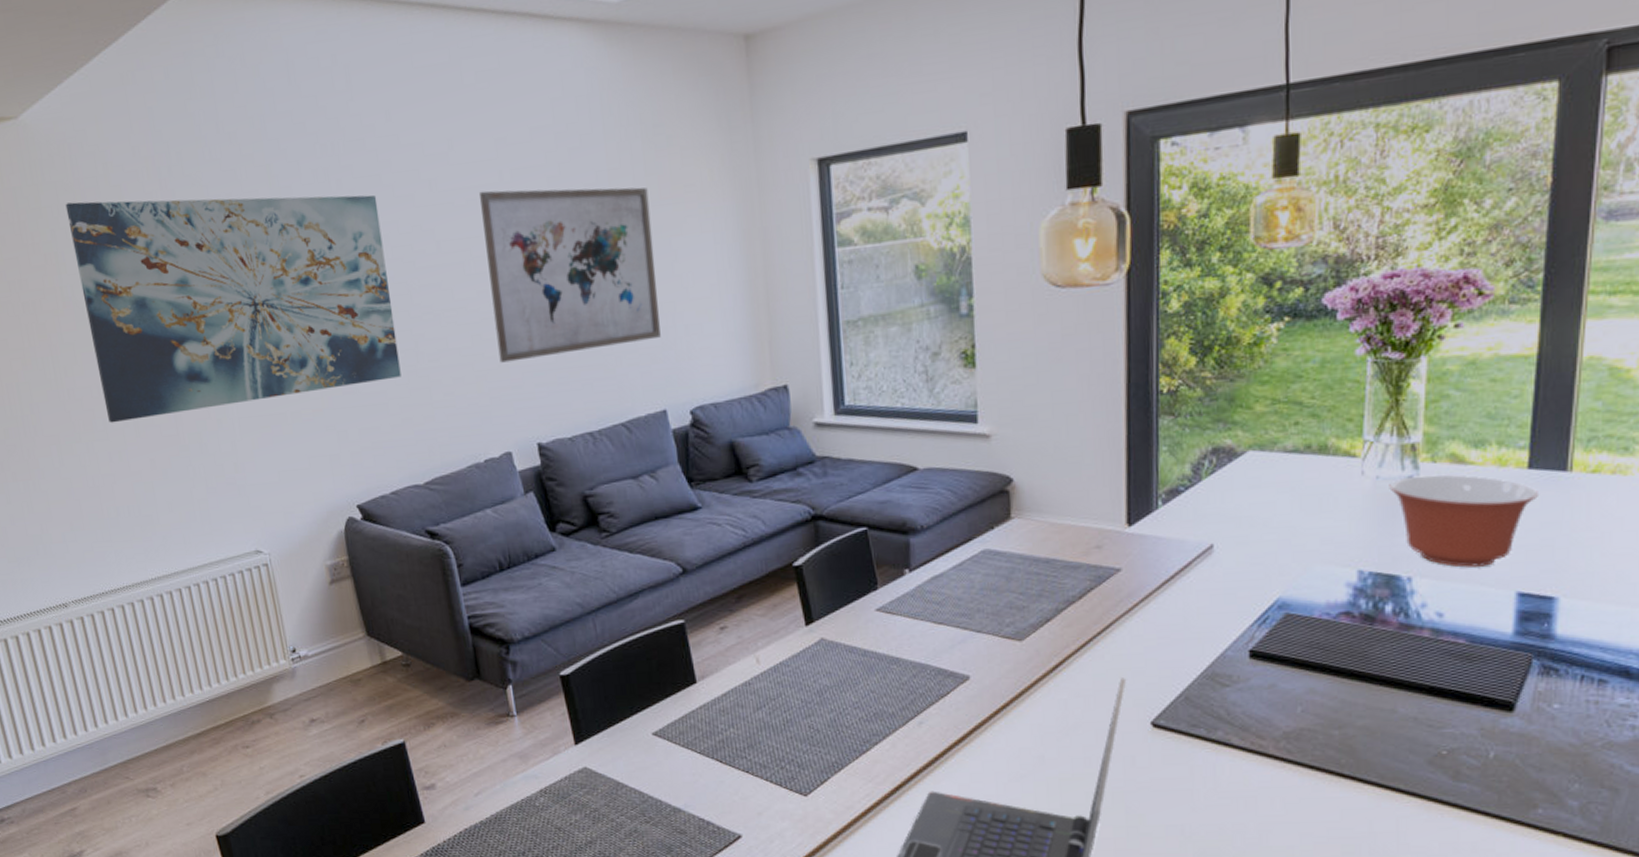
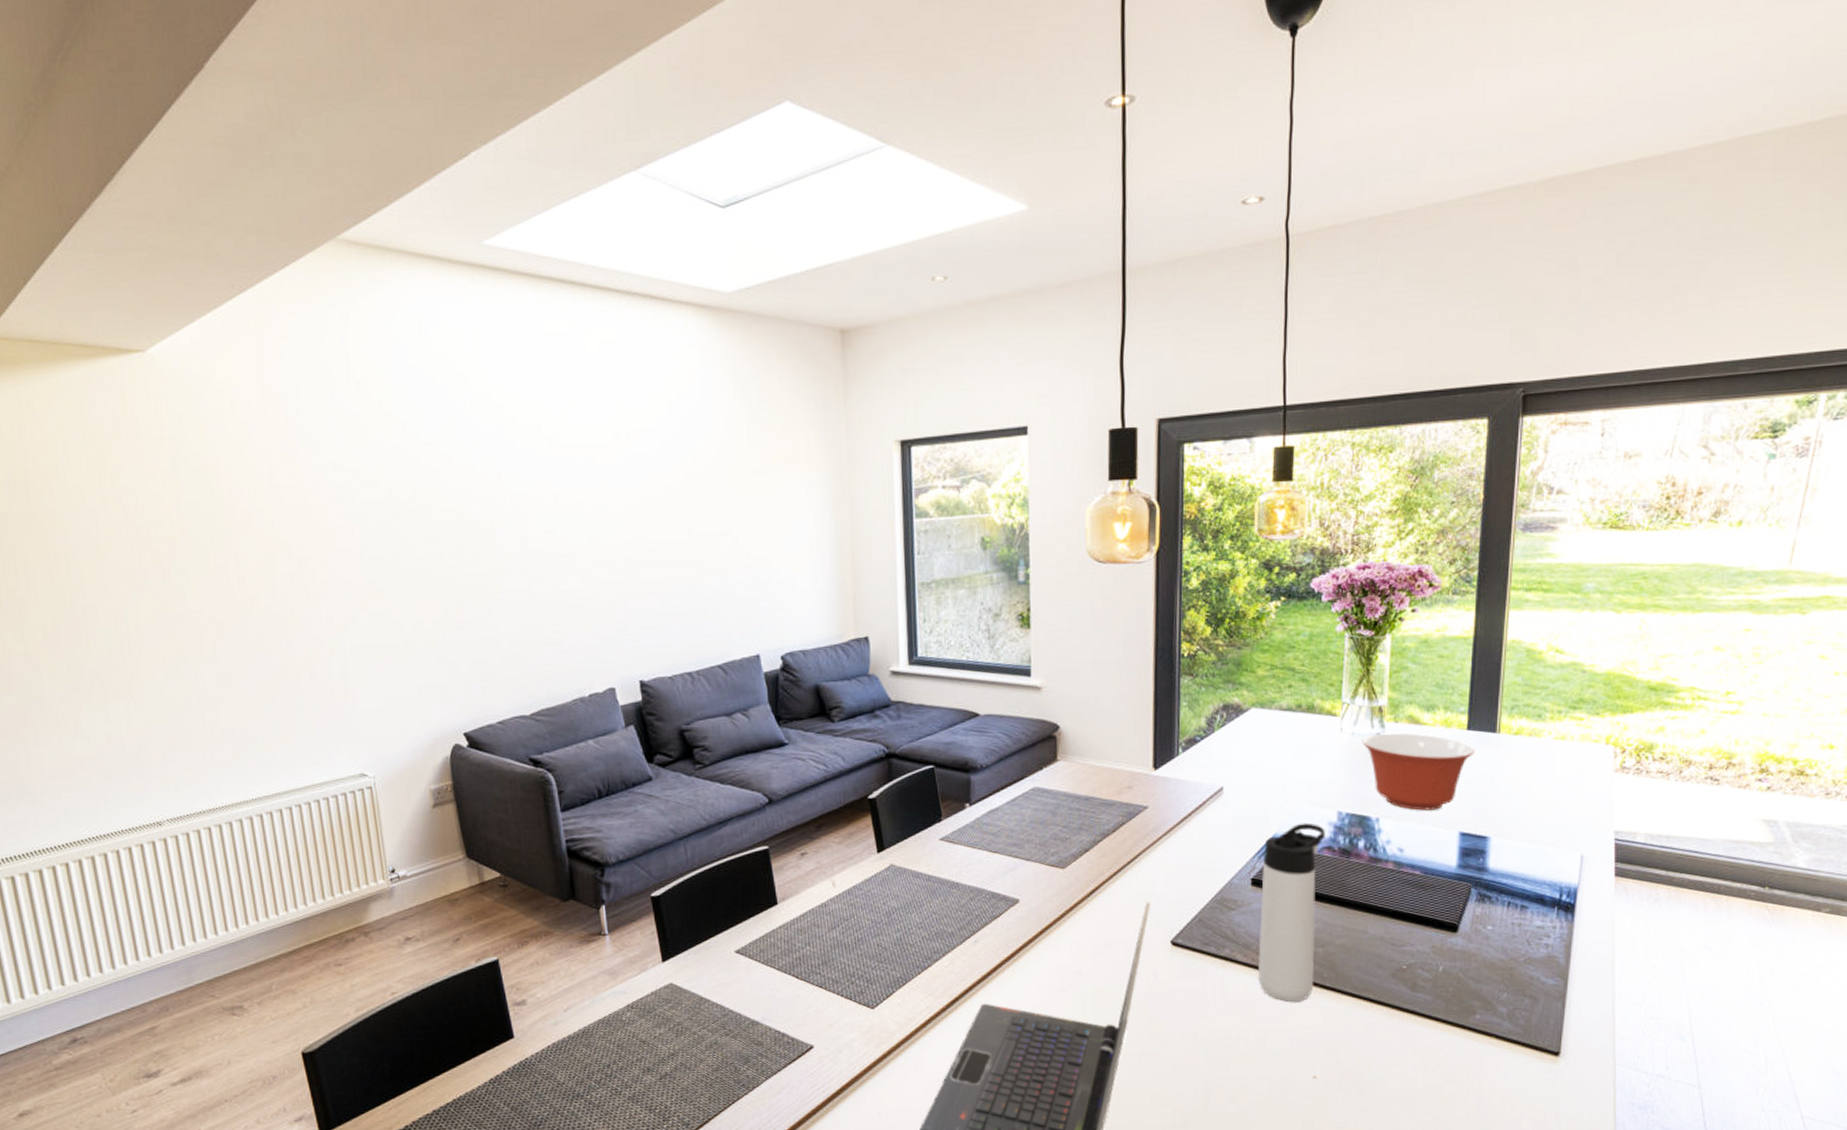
wall art: present [65,195,402,423] -> none [188,434,514,647]
wall art: present [479,187,661,363] -> none [596,449,757,606]
thermos bottle: none [1258,584,1342,792] -> present [1257,823,1325,1002]

